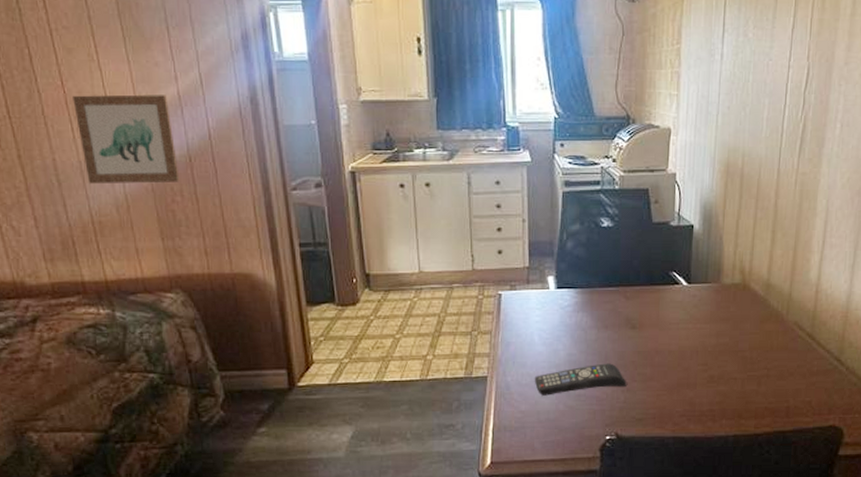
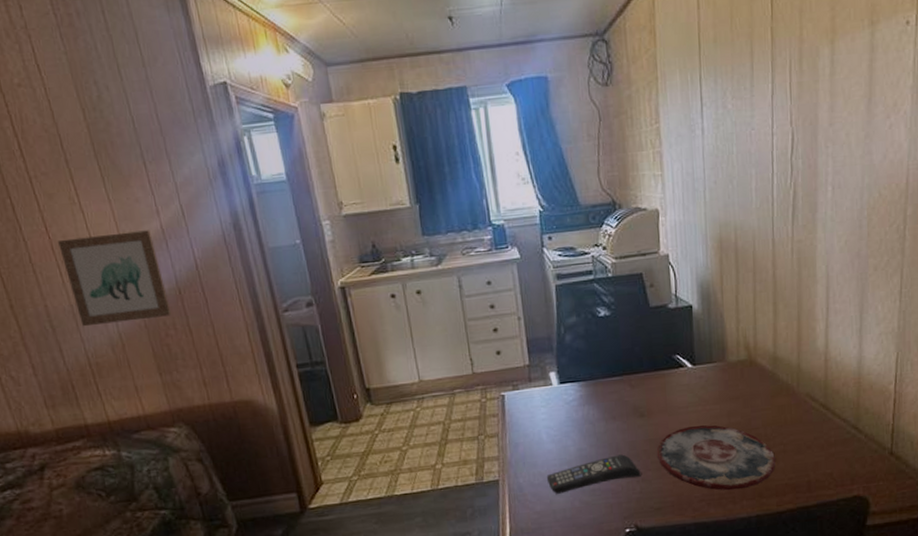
plate: none [643,343,759,409] -> present [656,425,777,491]

